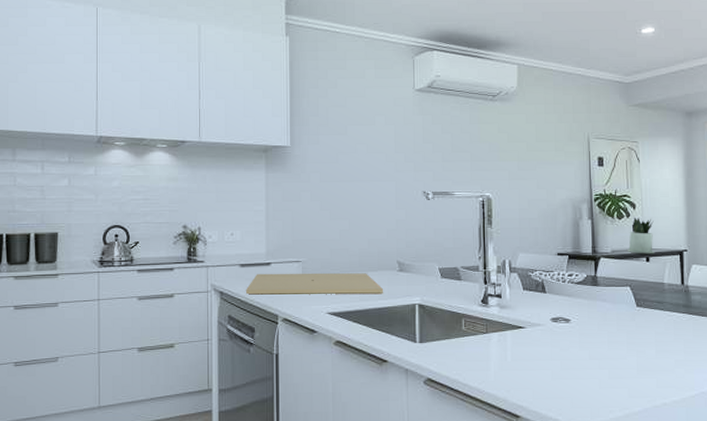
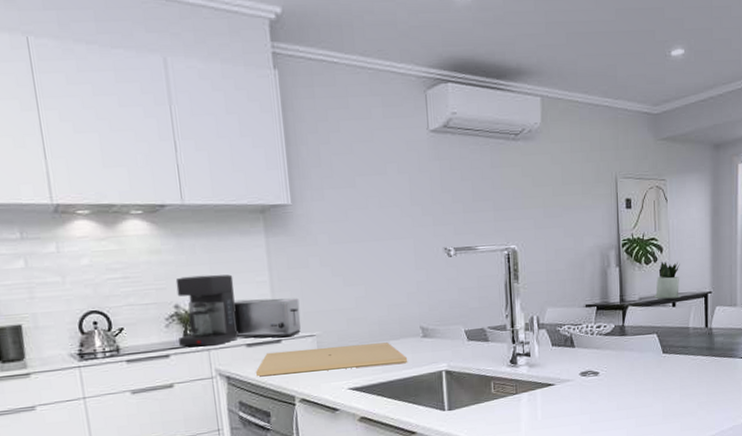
coffee maker: none [183,201,235,264] -> present [175,274,239,347]
toaster: none [233,225,290,261] -> present [233,298,301,339]

